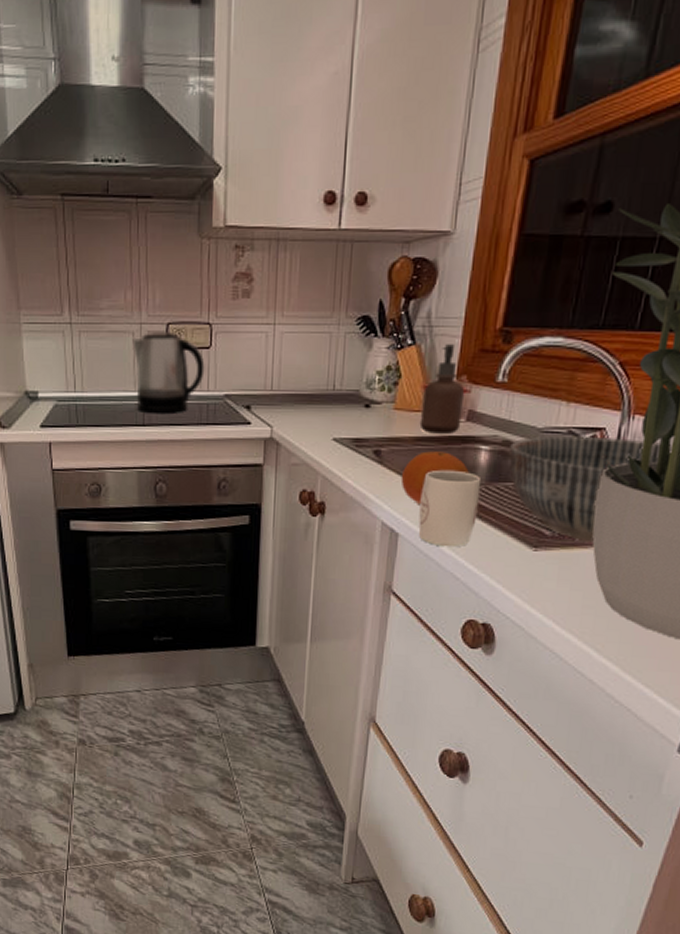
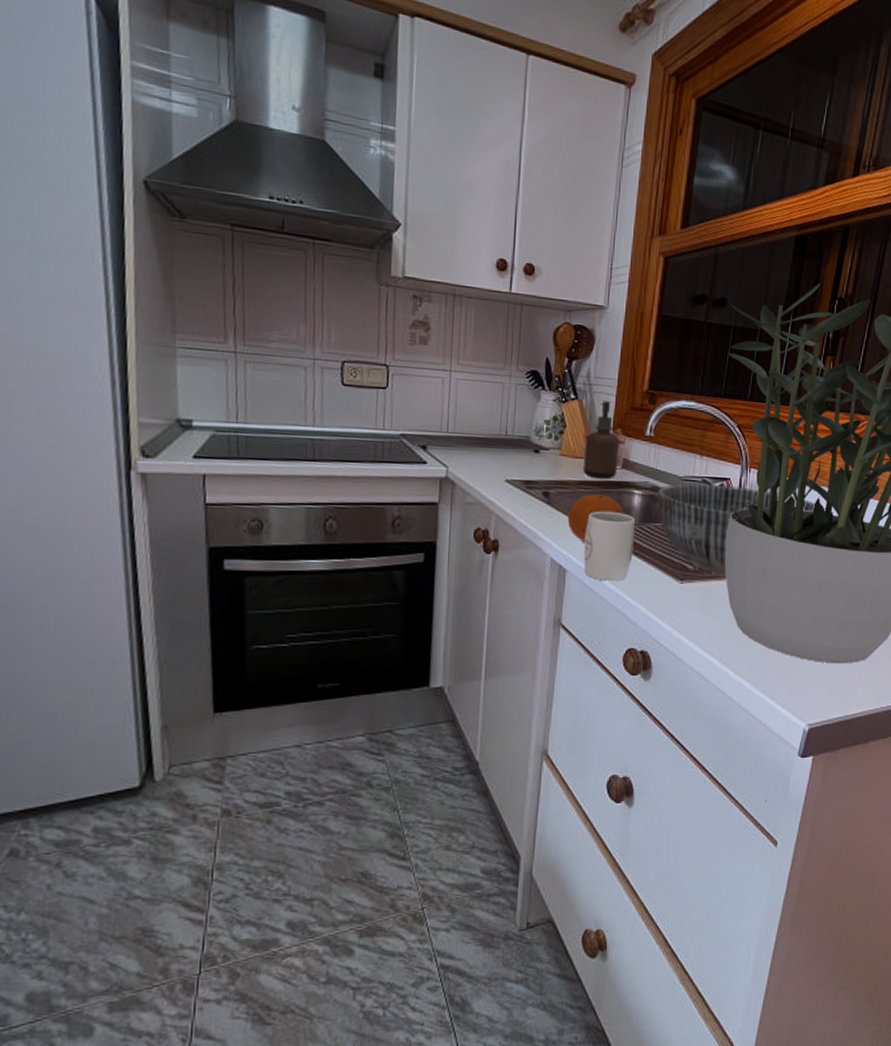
kettle: present [132,331,205,413] -> none [304,368,381,450]

